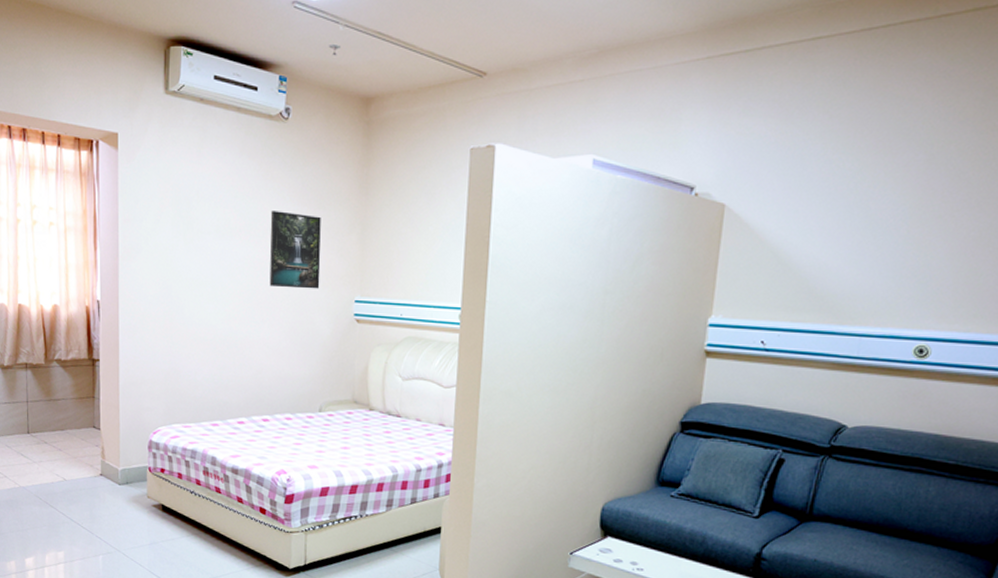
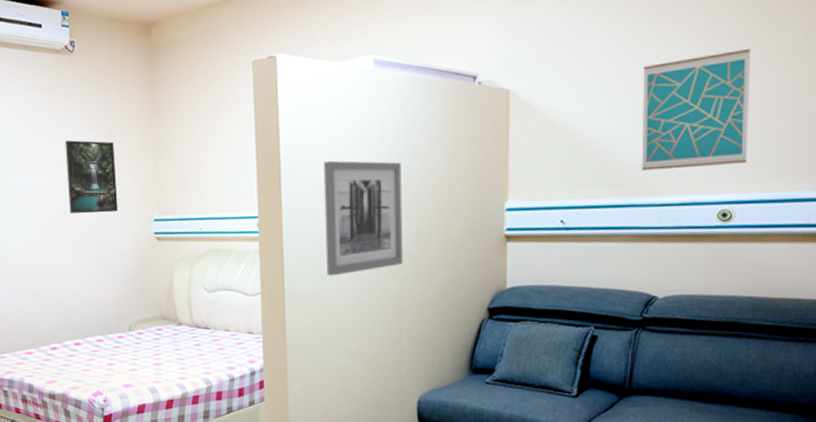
wall art: none [524,258,610,376] -> present [323,160,404,276]
wall art: none [845,187,966,302] -> present [641,48,751,171]

